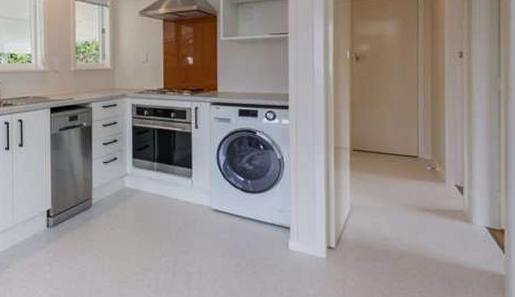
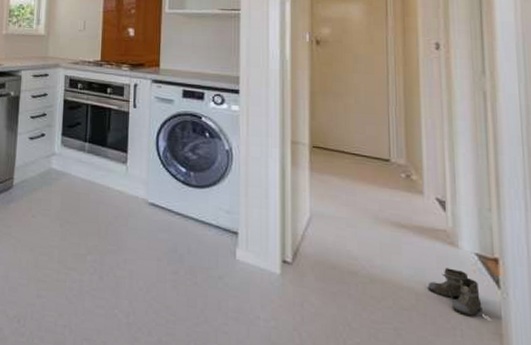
boots: none [446,240,490,276] -> present [427,268,483,317]

